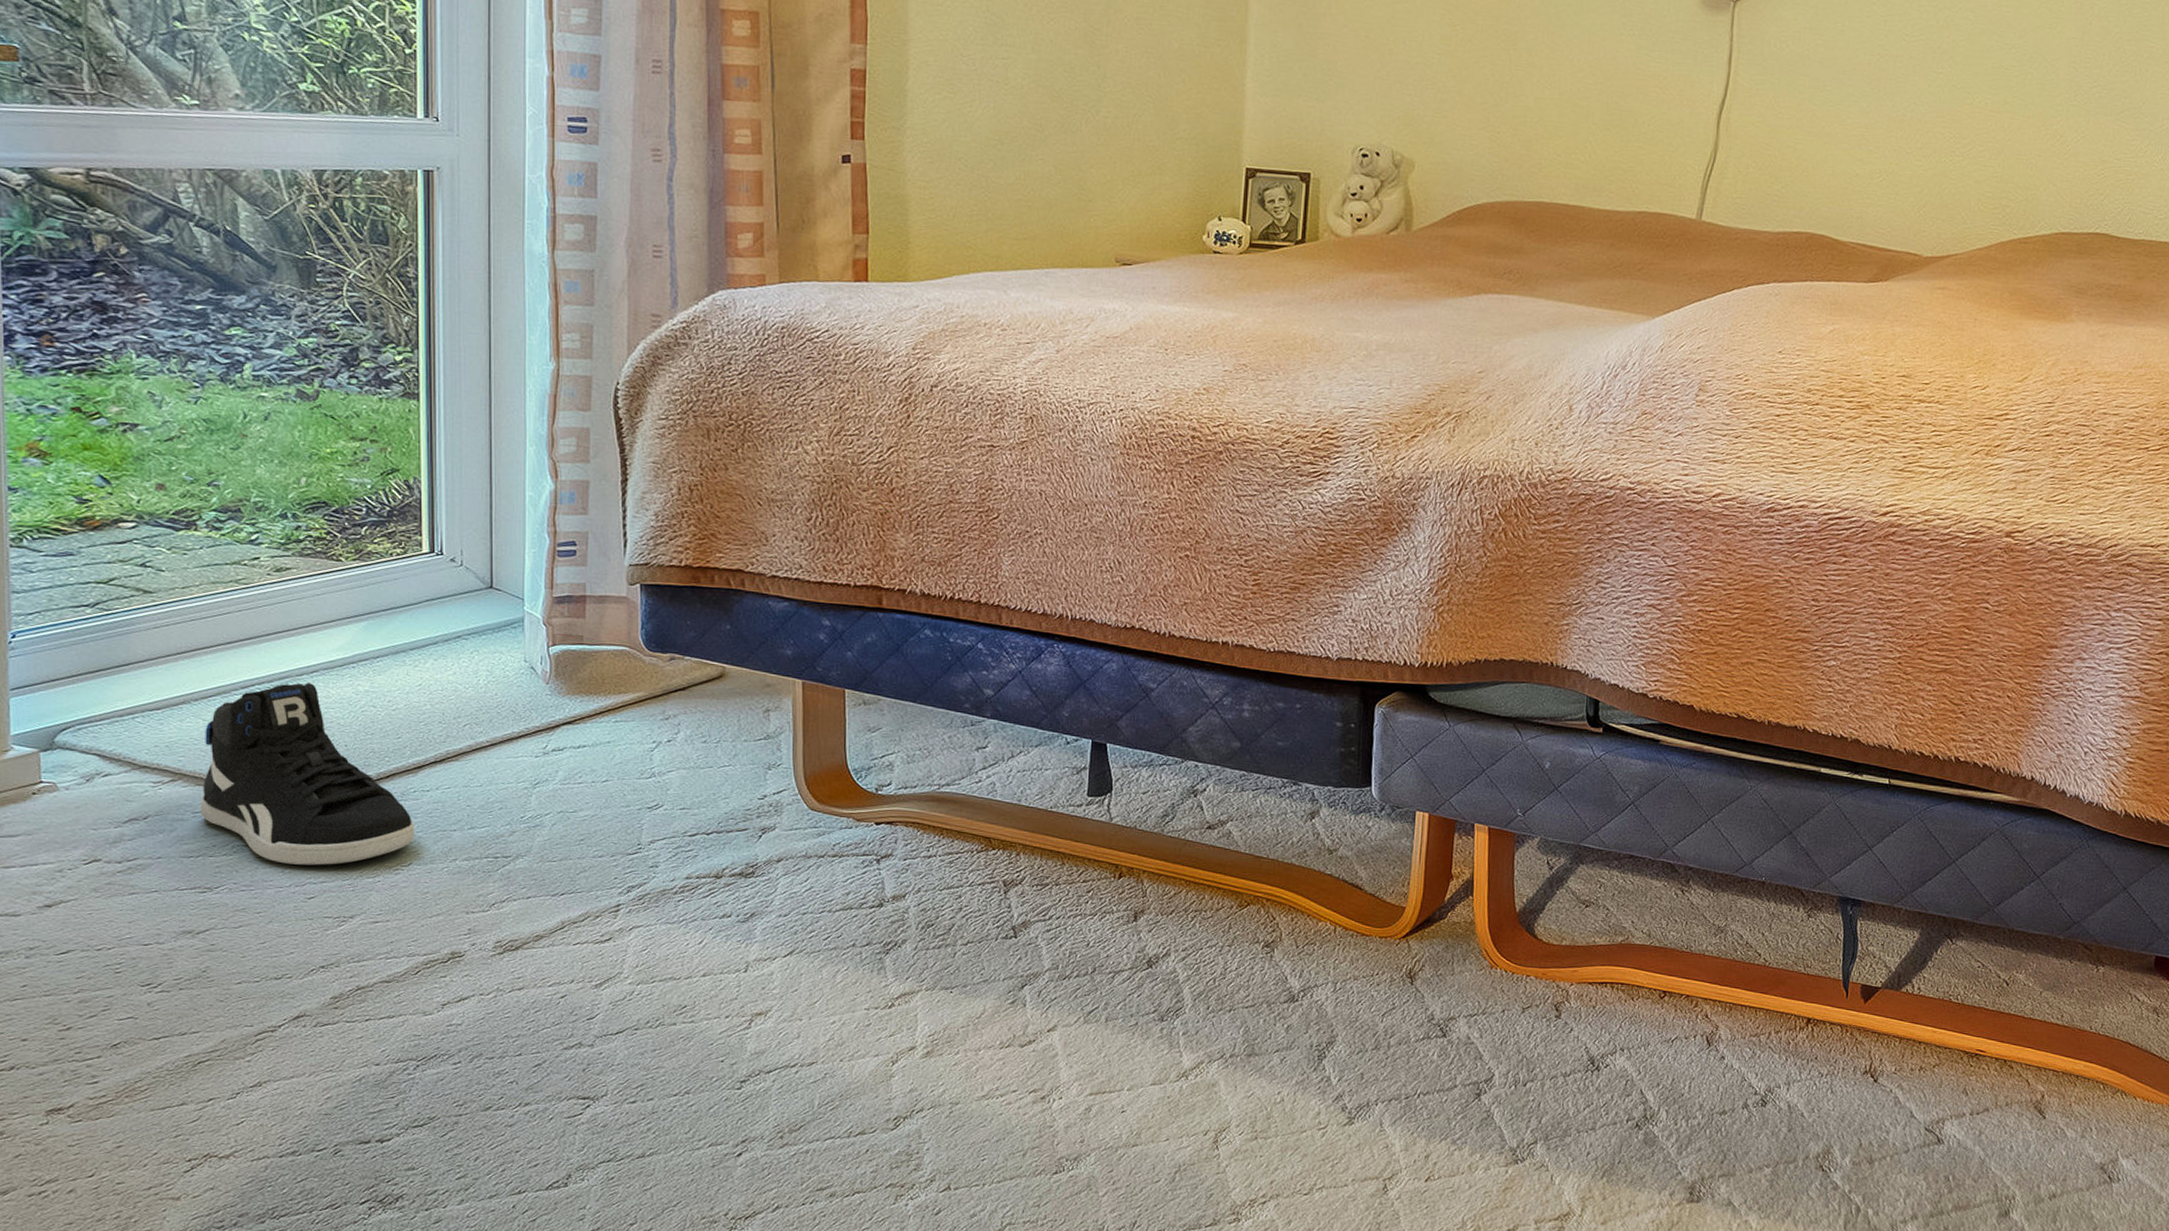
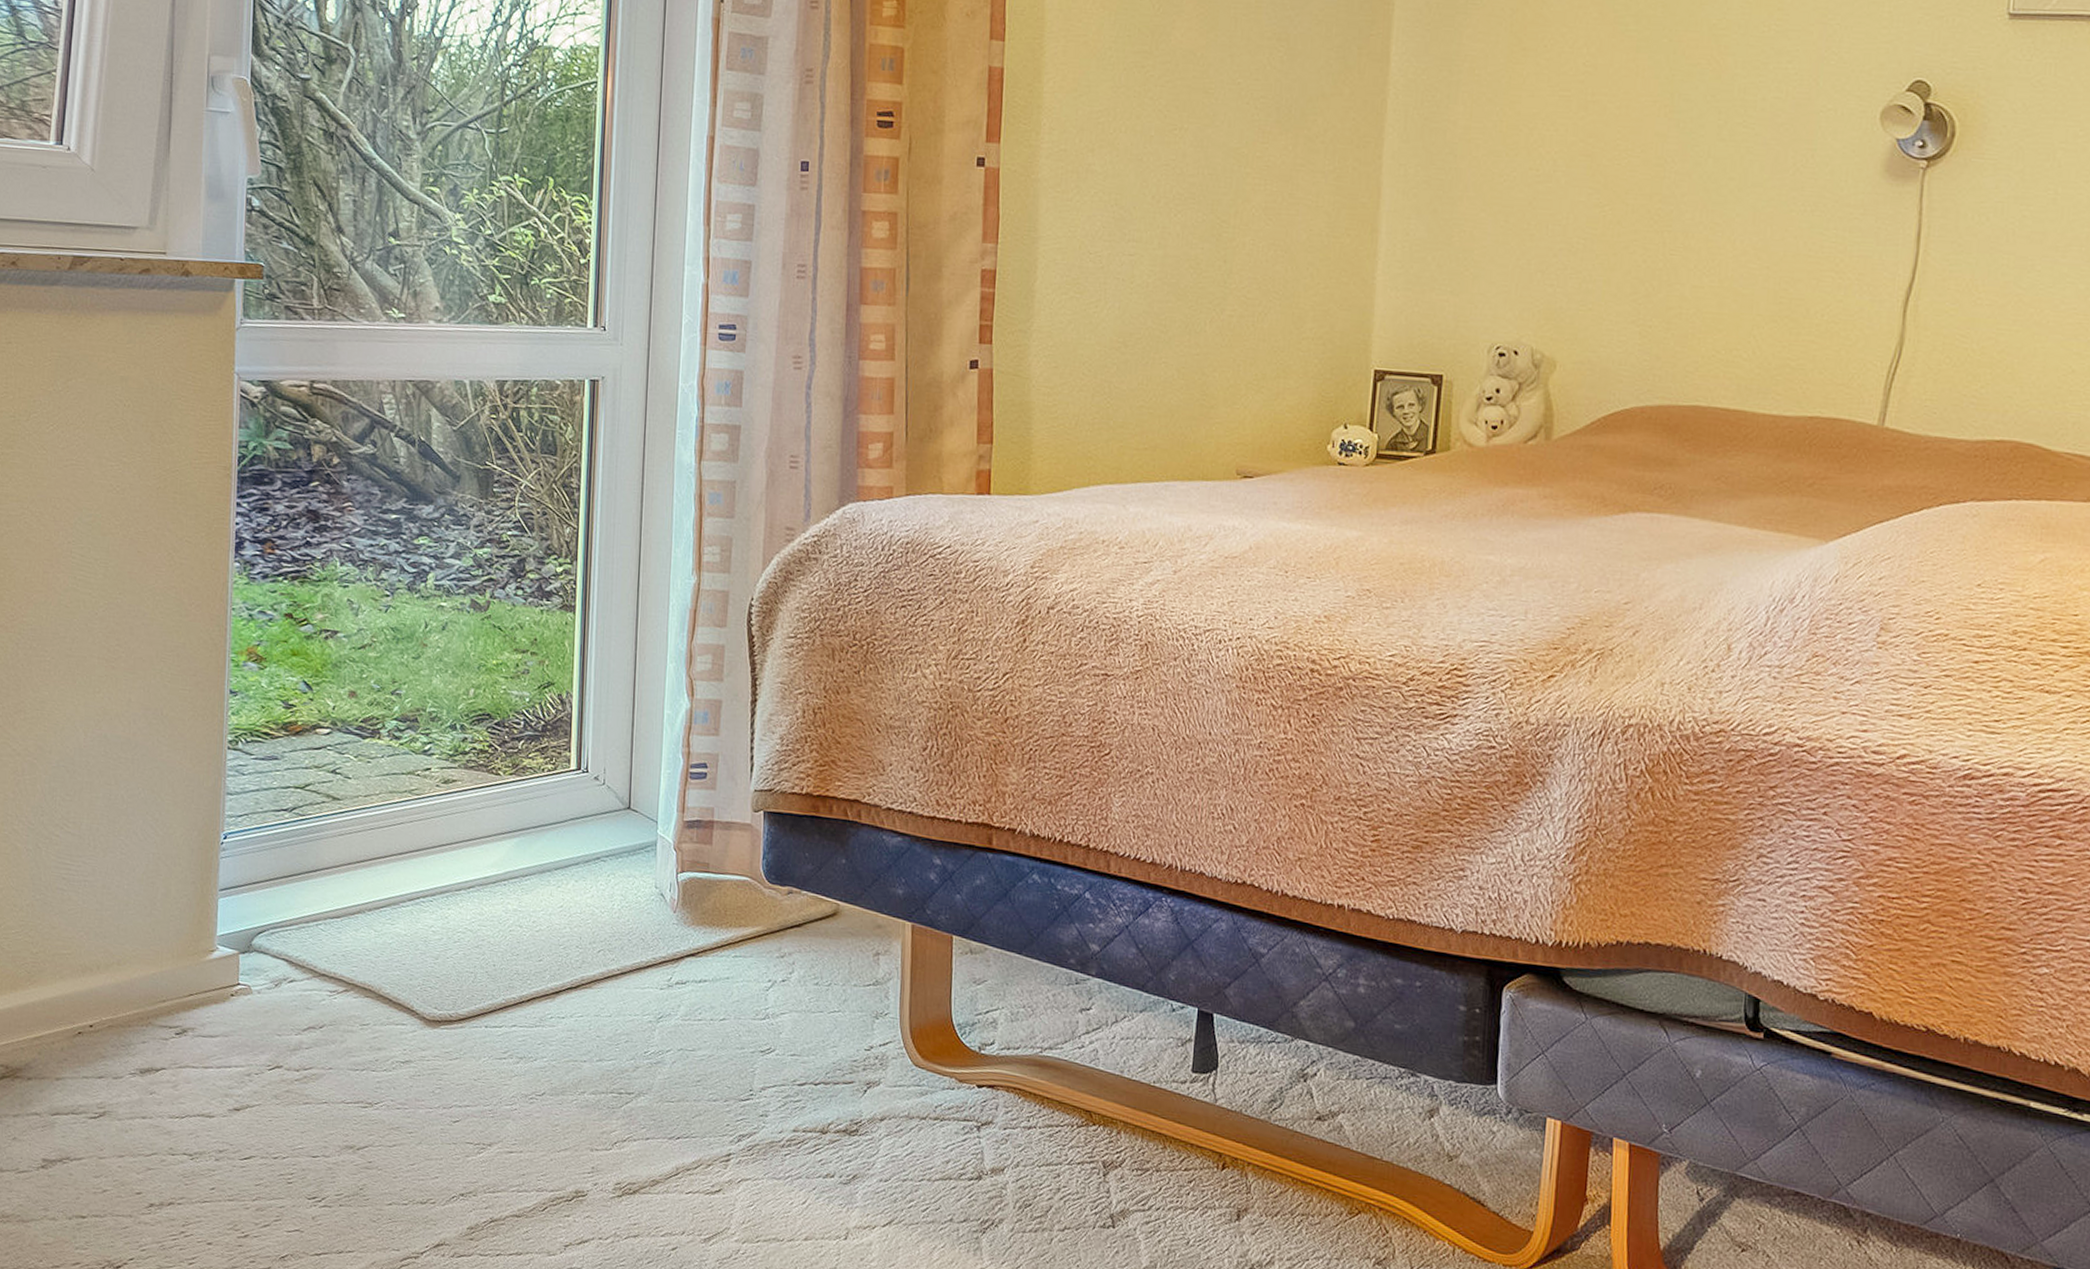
sneaker: present [200,683,415,866] -> none [367,898,550,1089]

